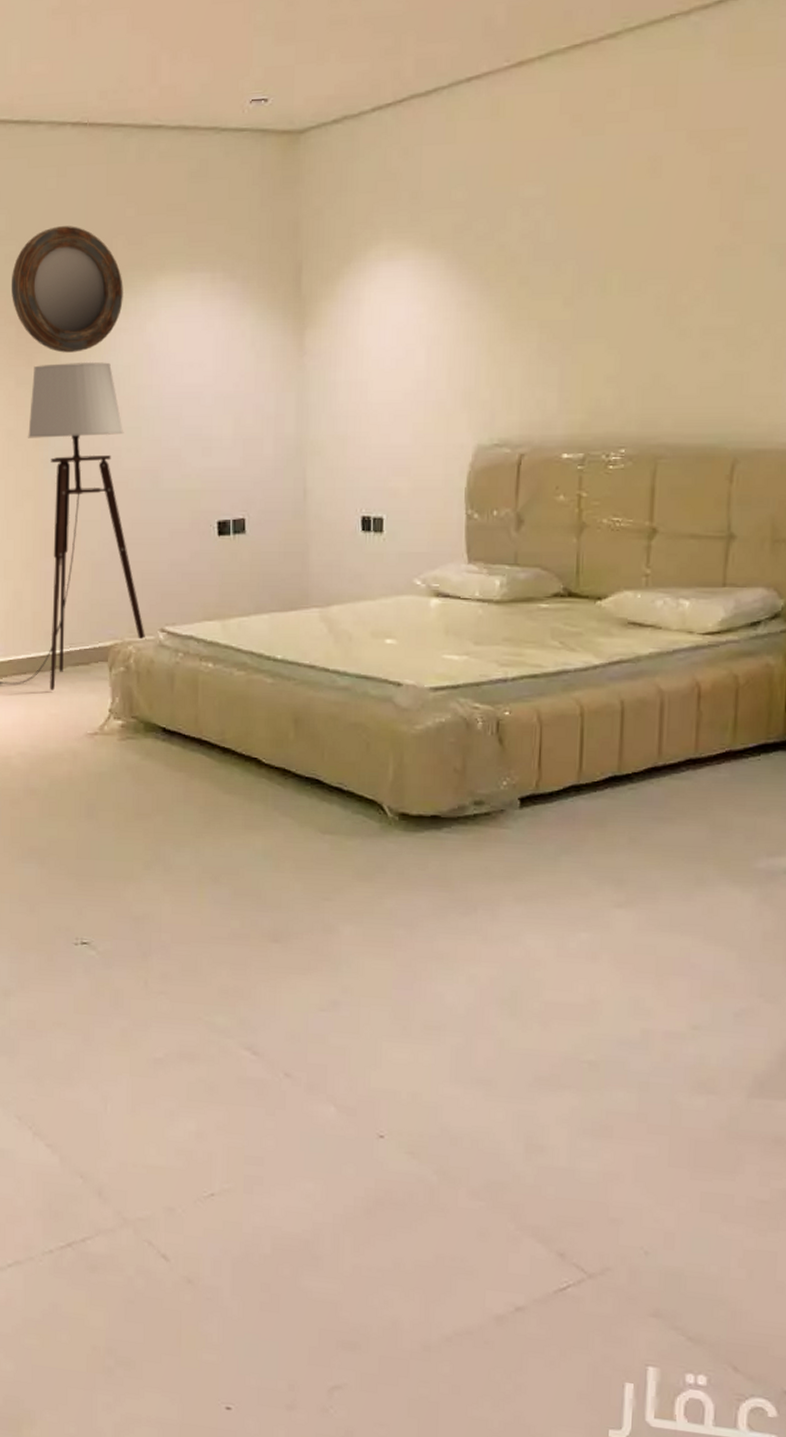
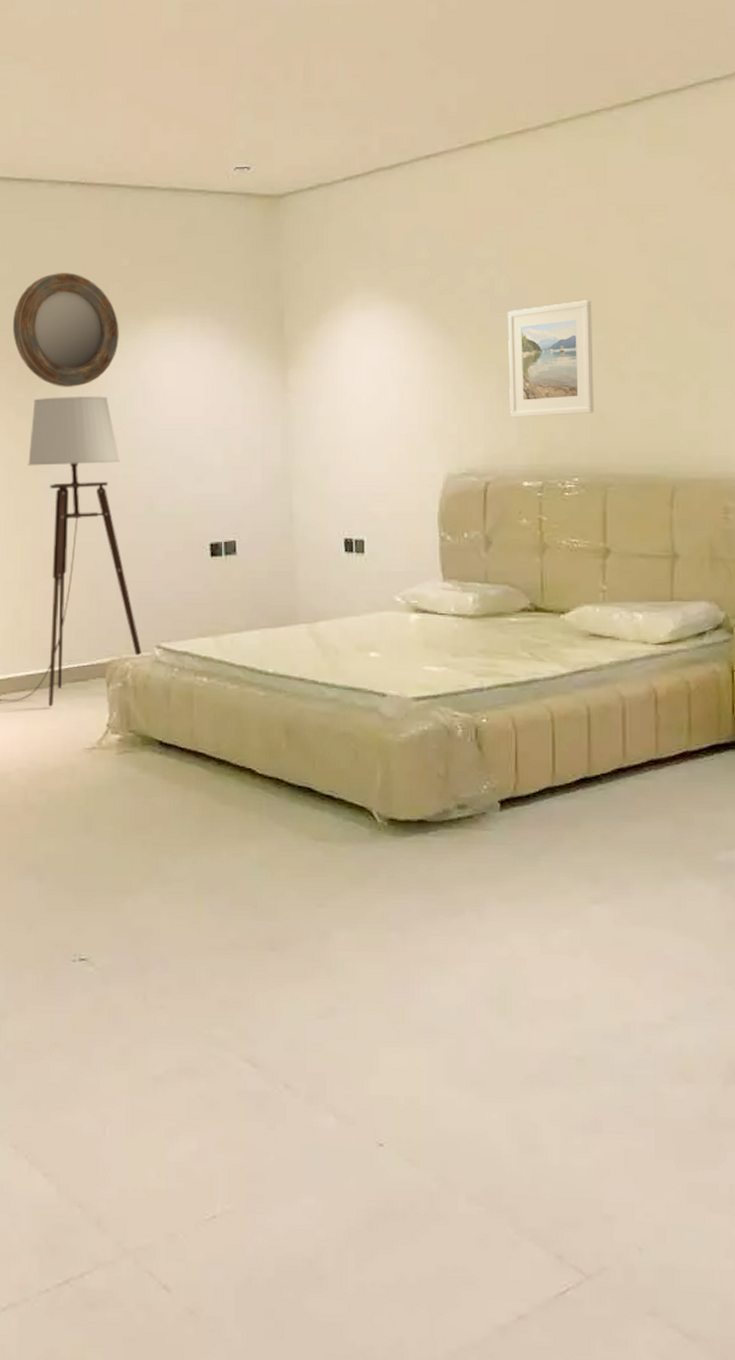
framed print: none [551,244,652,381] -> present [507,300,594,418]

